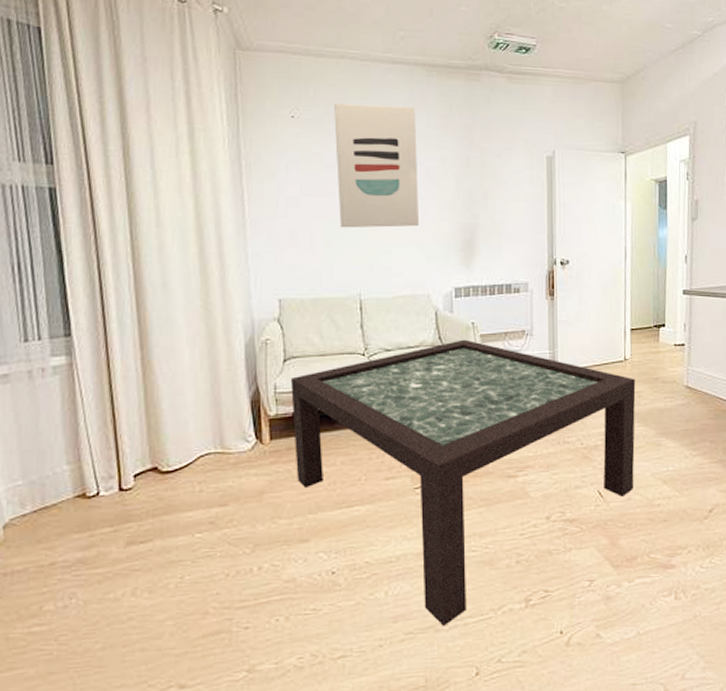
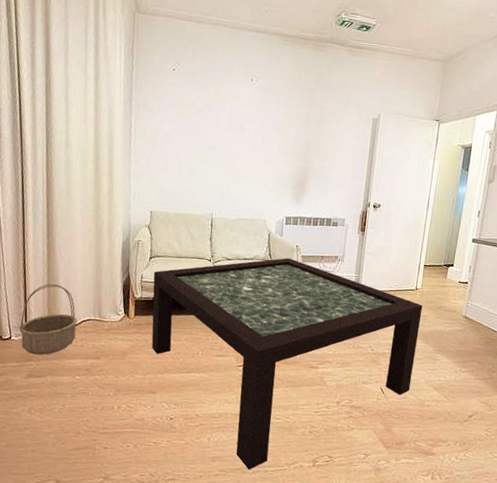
basket: none [109,412,192,513] -> present [19,284,77,355]
wall art: present [334,103,418,228] -> none [202,61,271,166]

